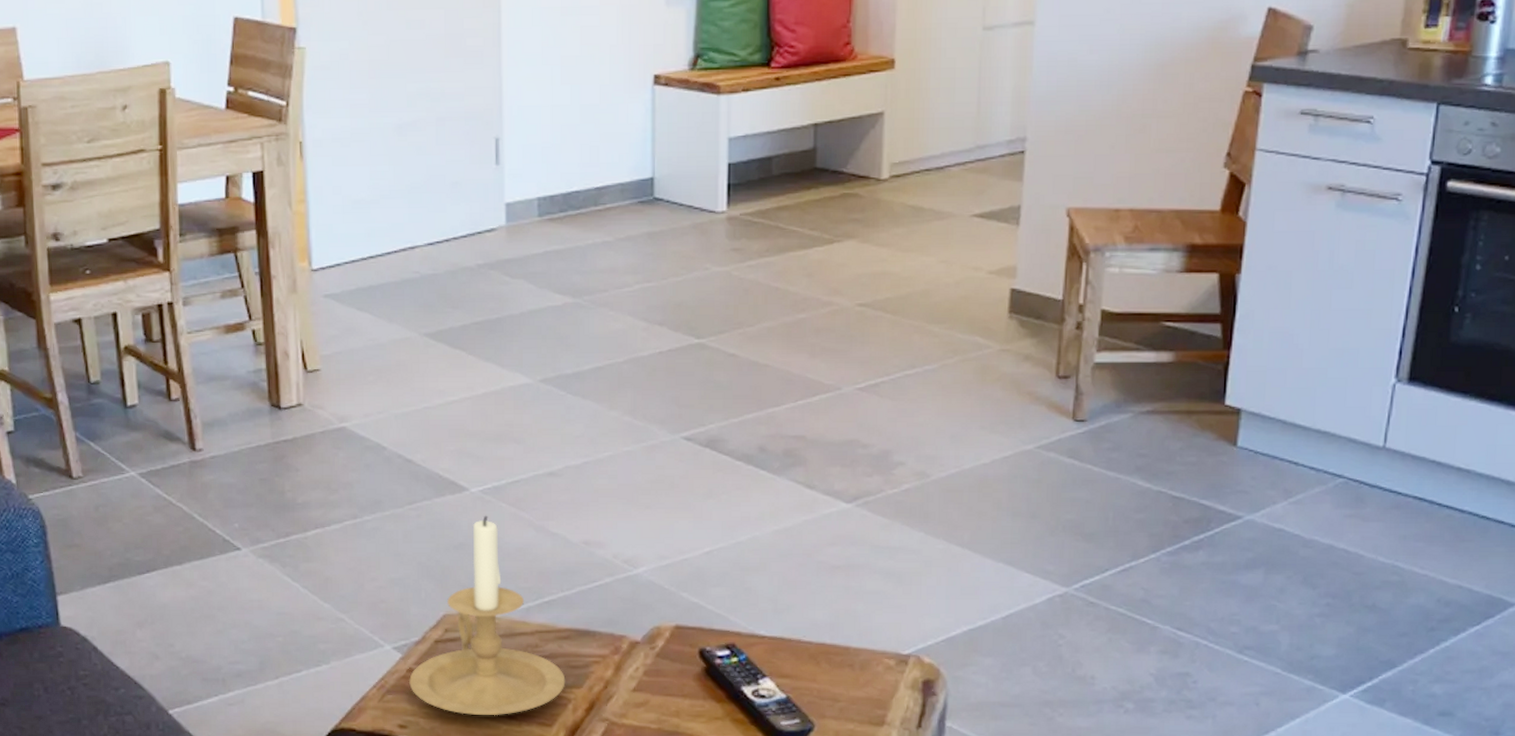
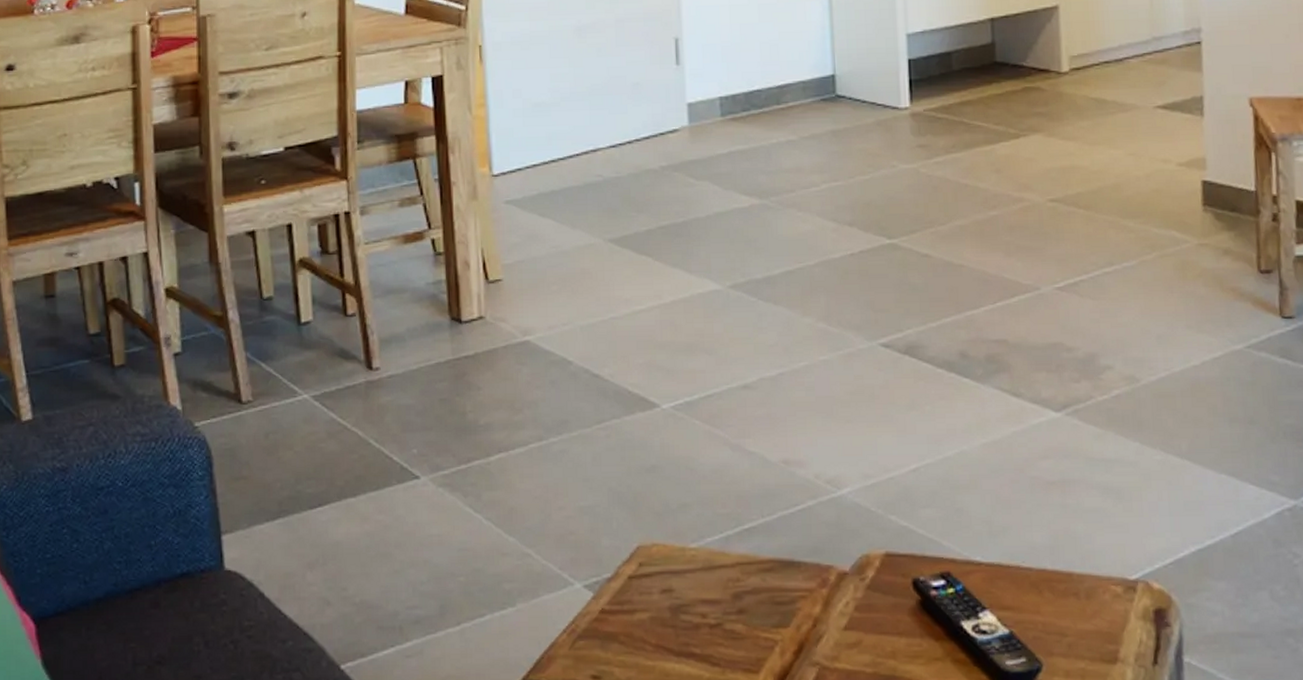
candle holder: present [409,515,566,716] -> none [602,433,771,663]

